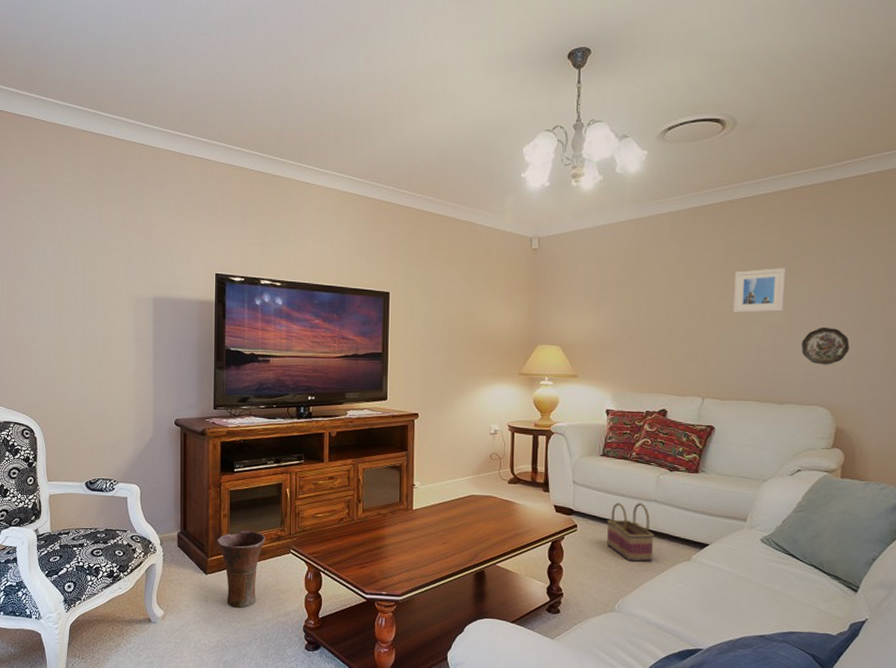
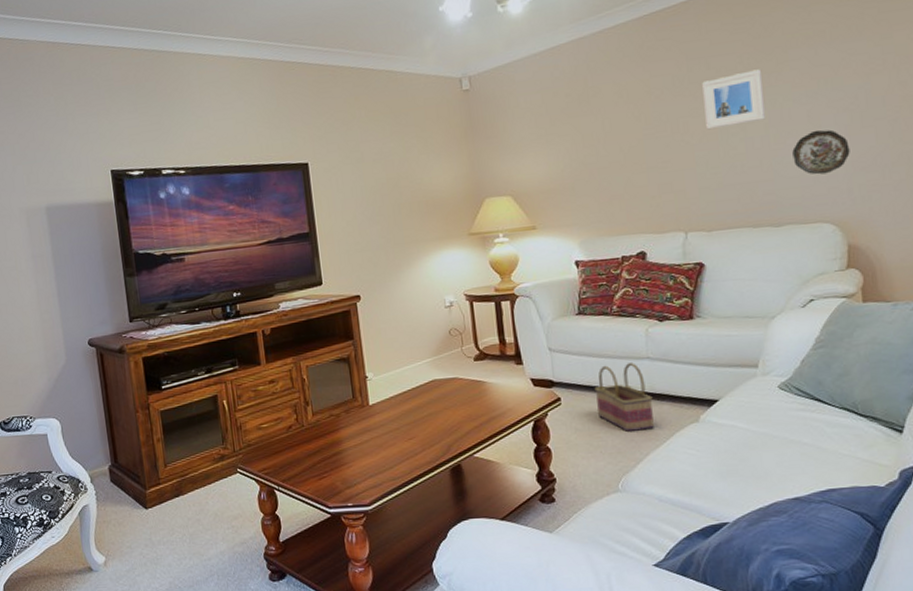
vase: present [217,530,266,608] -> none [153,453,208,543]

